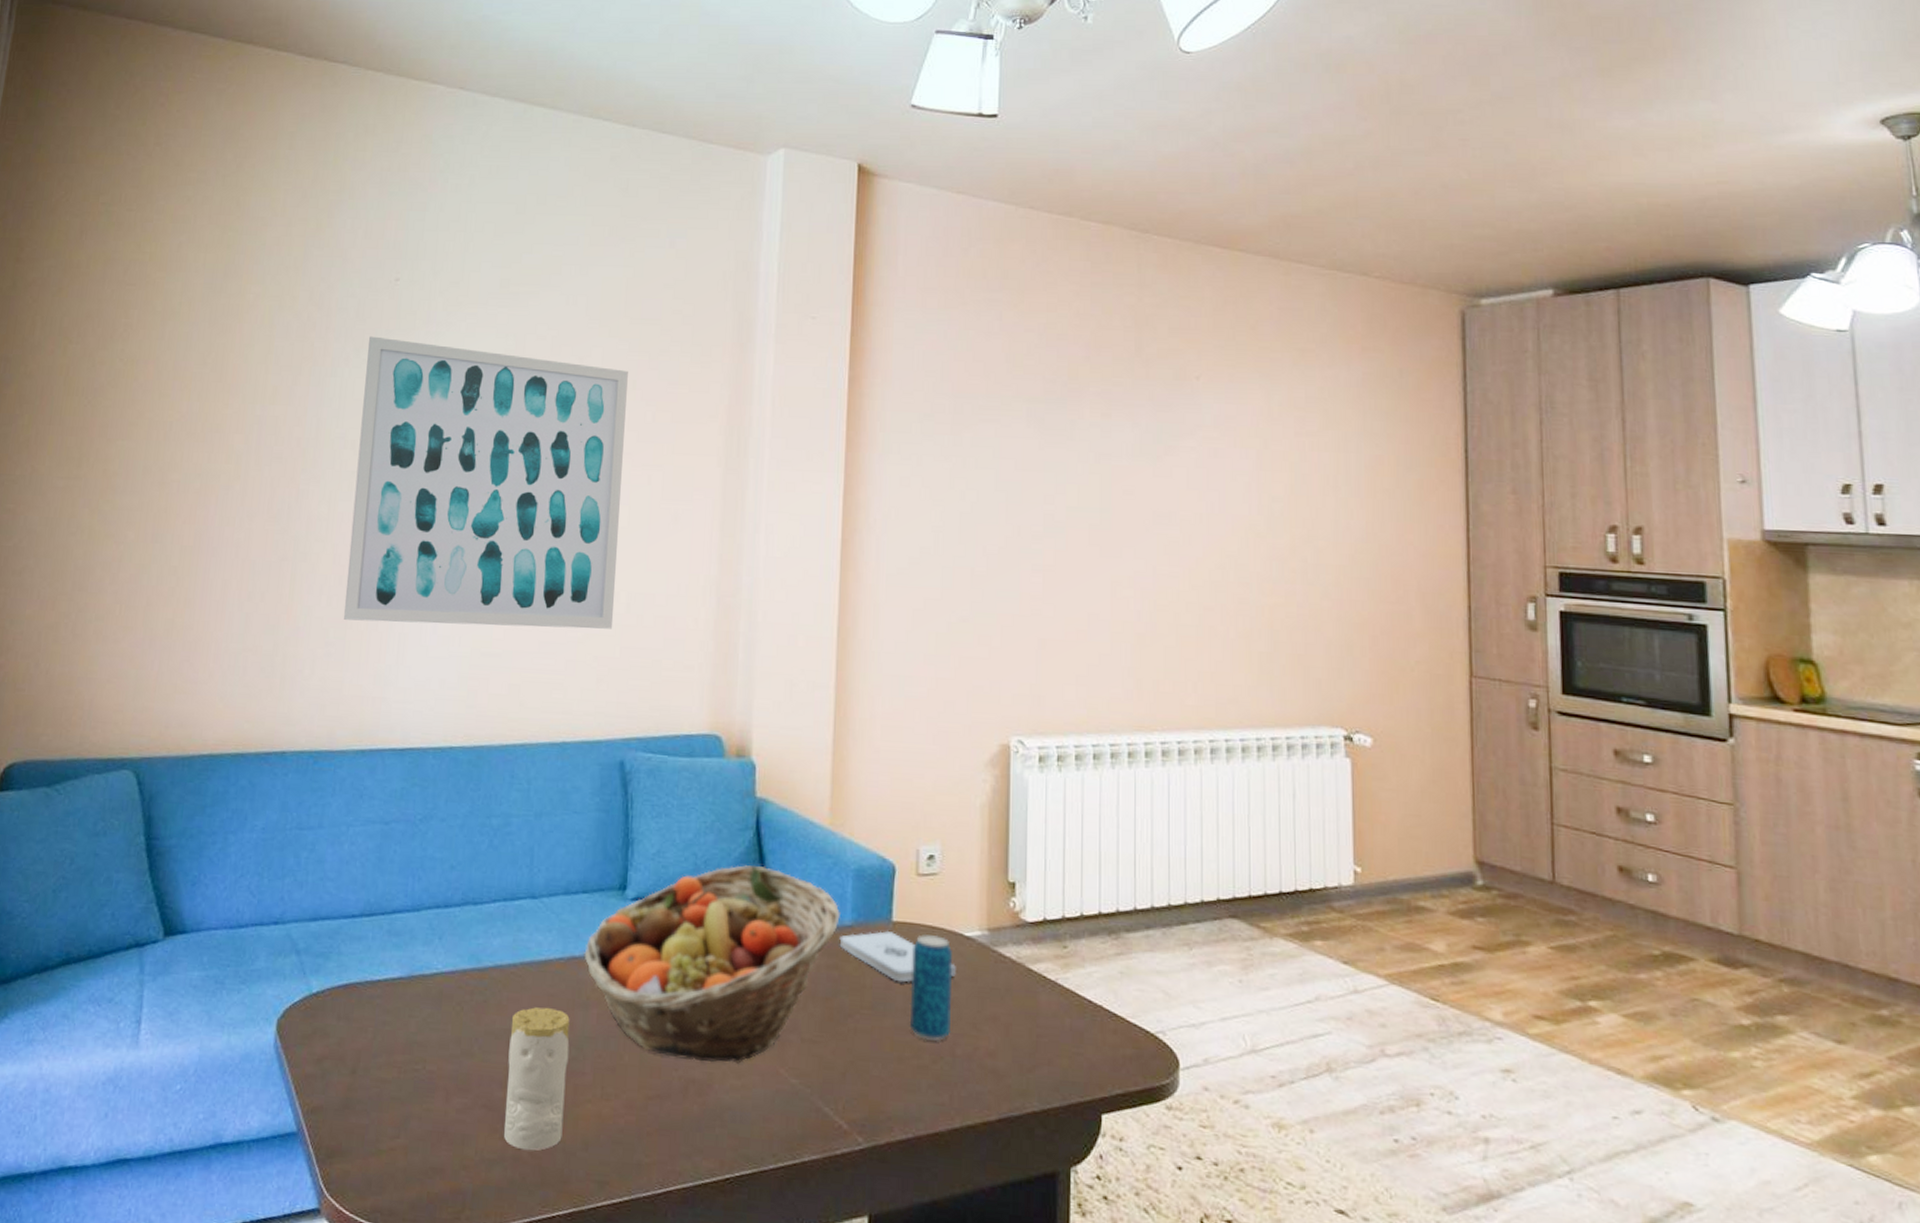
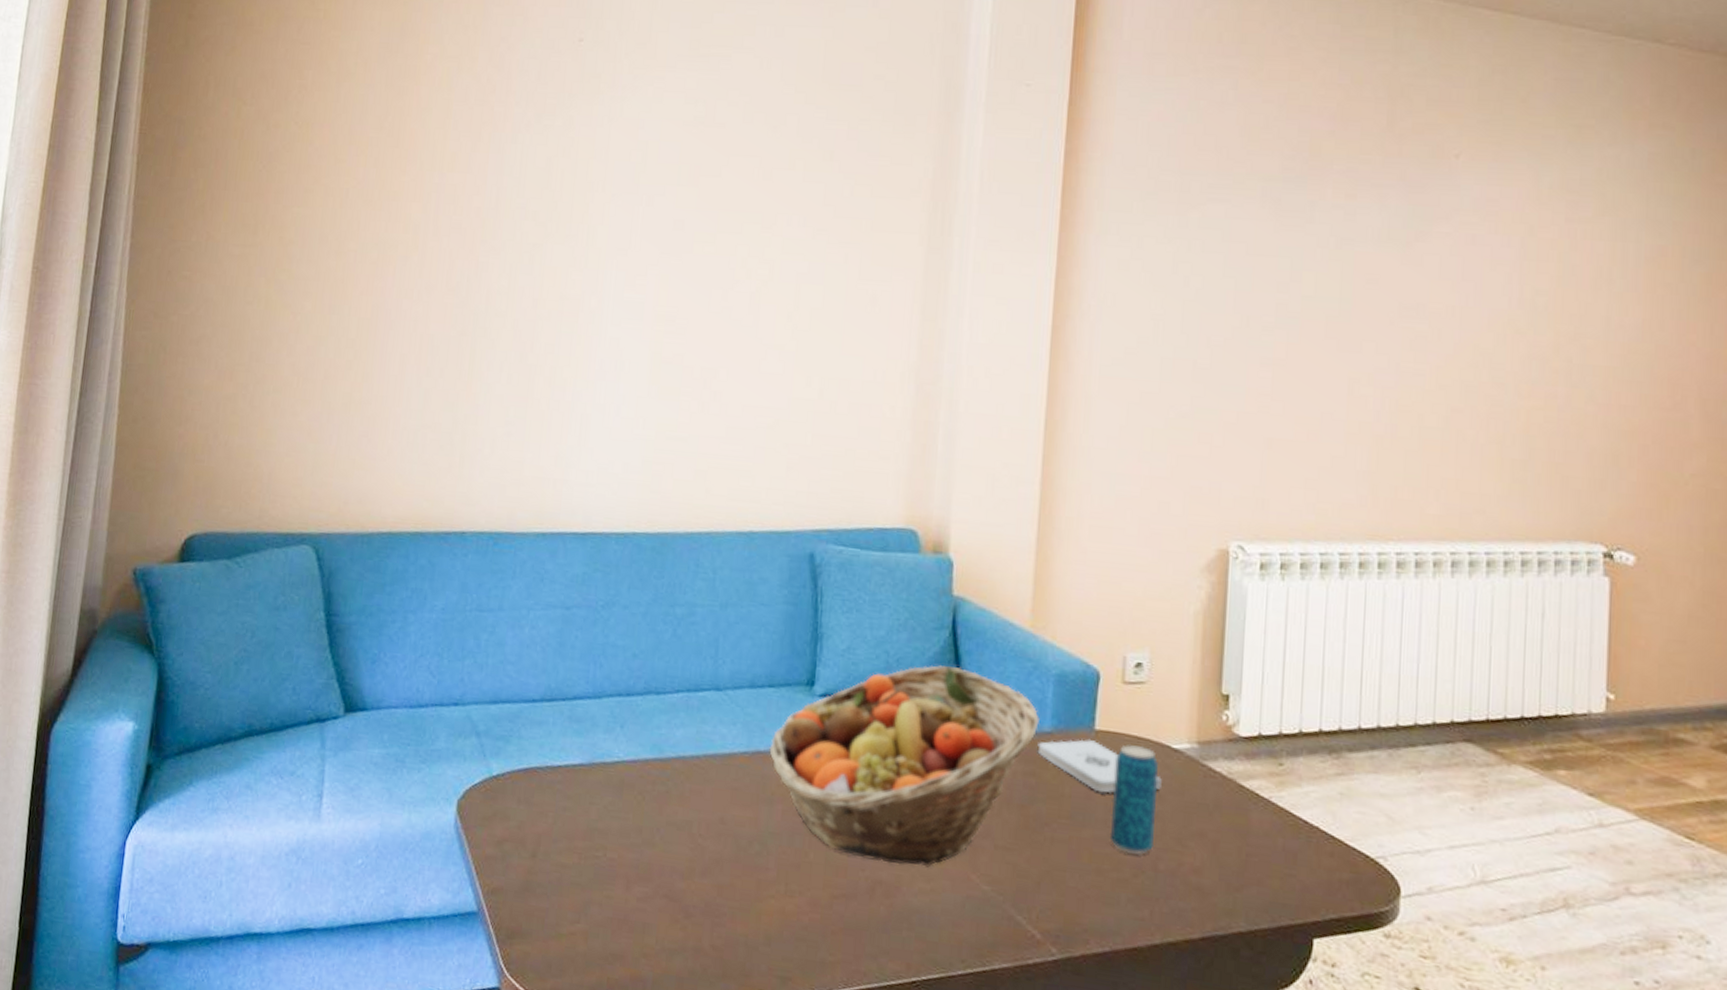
wall art: present [344,336,628,629] -> none [524,100,825,415]
candle: present [504,1007,570,1151] -> none [685,800,754,943]

